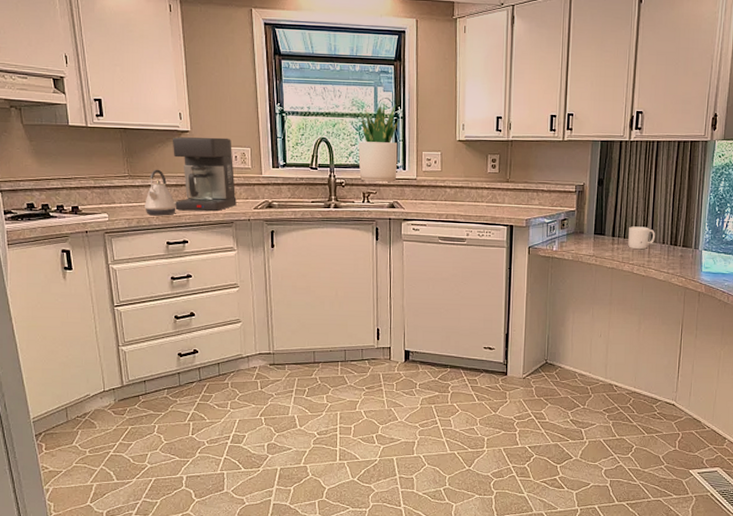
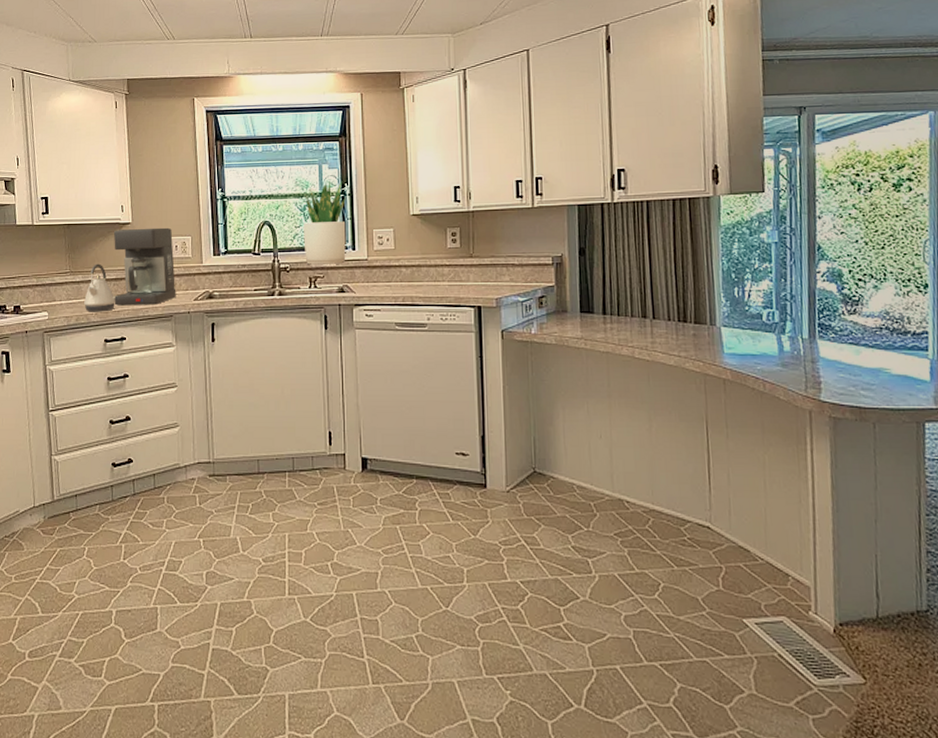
mug: present [628,226,656,250] -> none [623,301,658,329]

